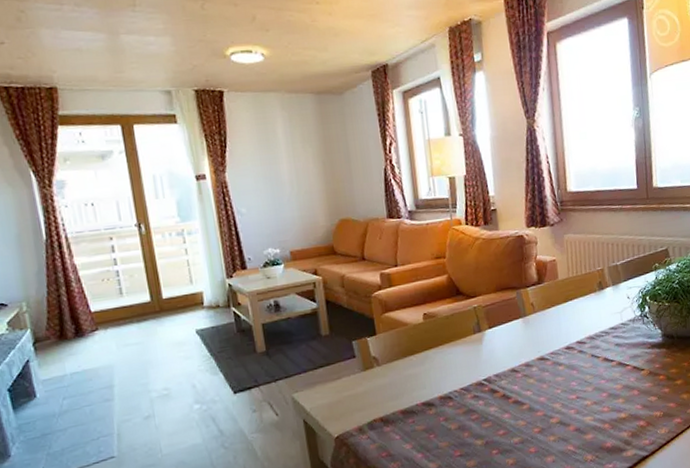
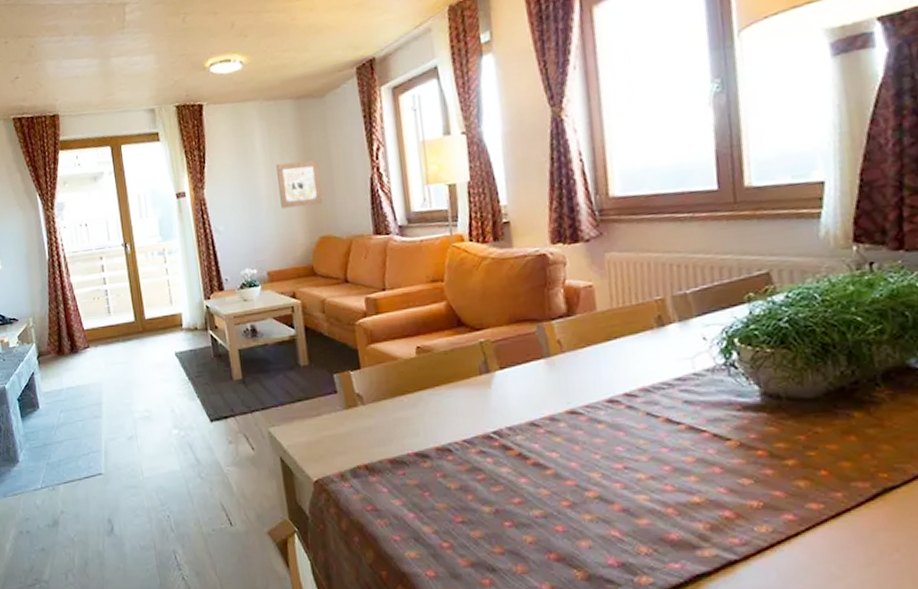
wall art: none [298,150,343,193] -> present [276,160,324,209]

